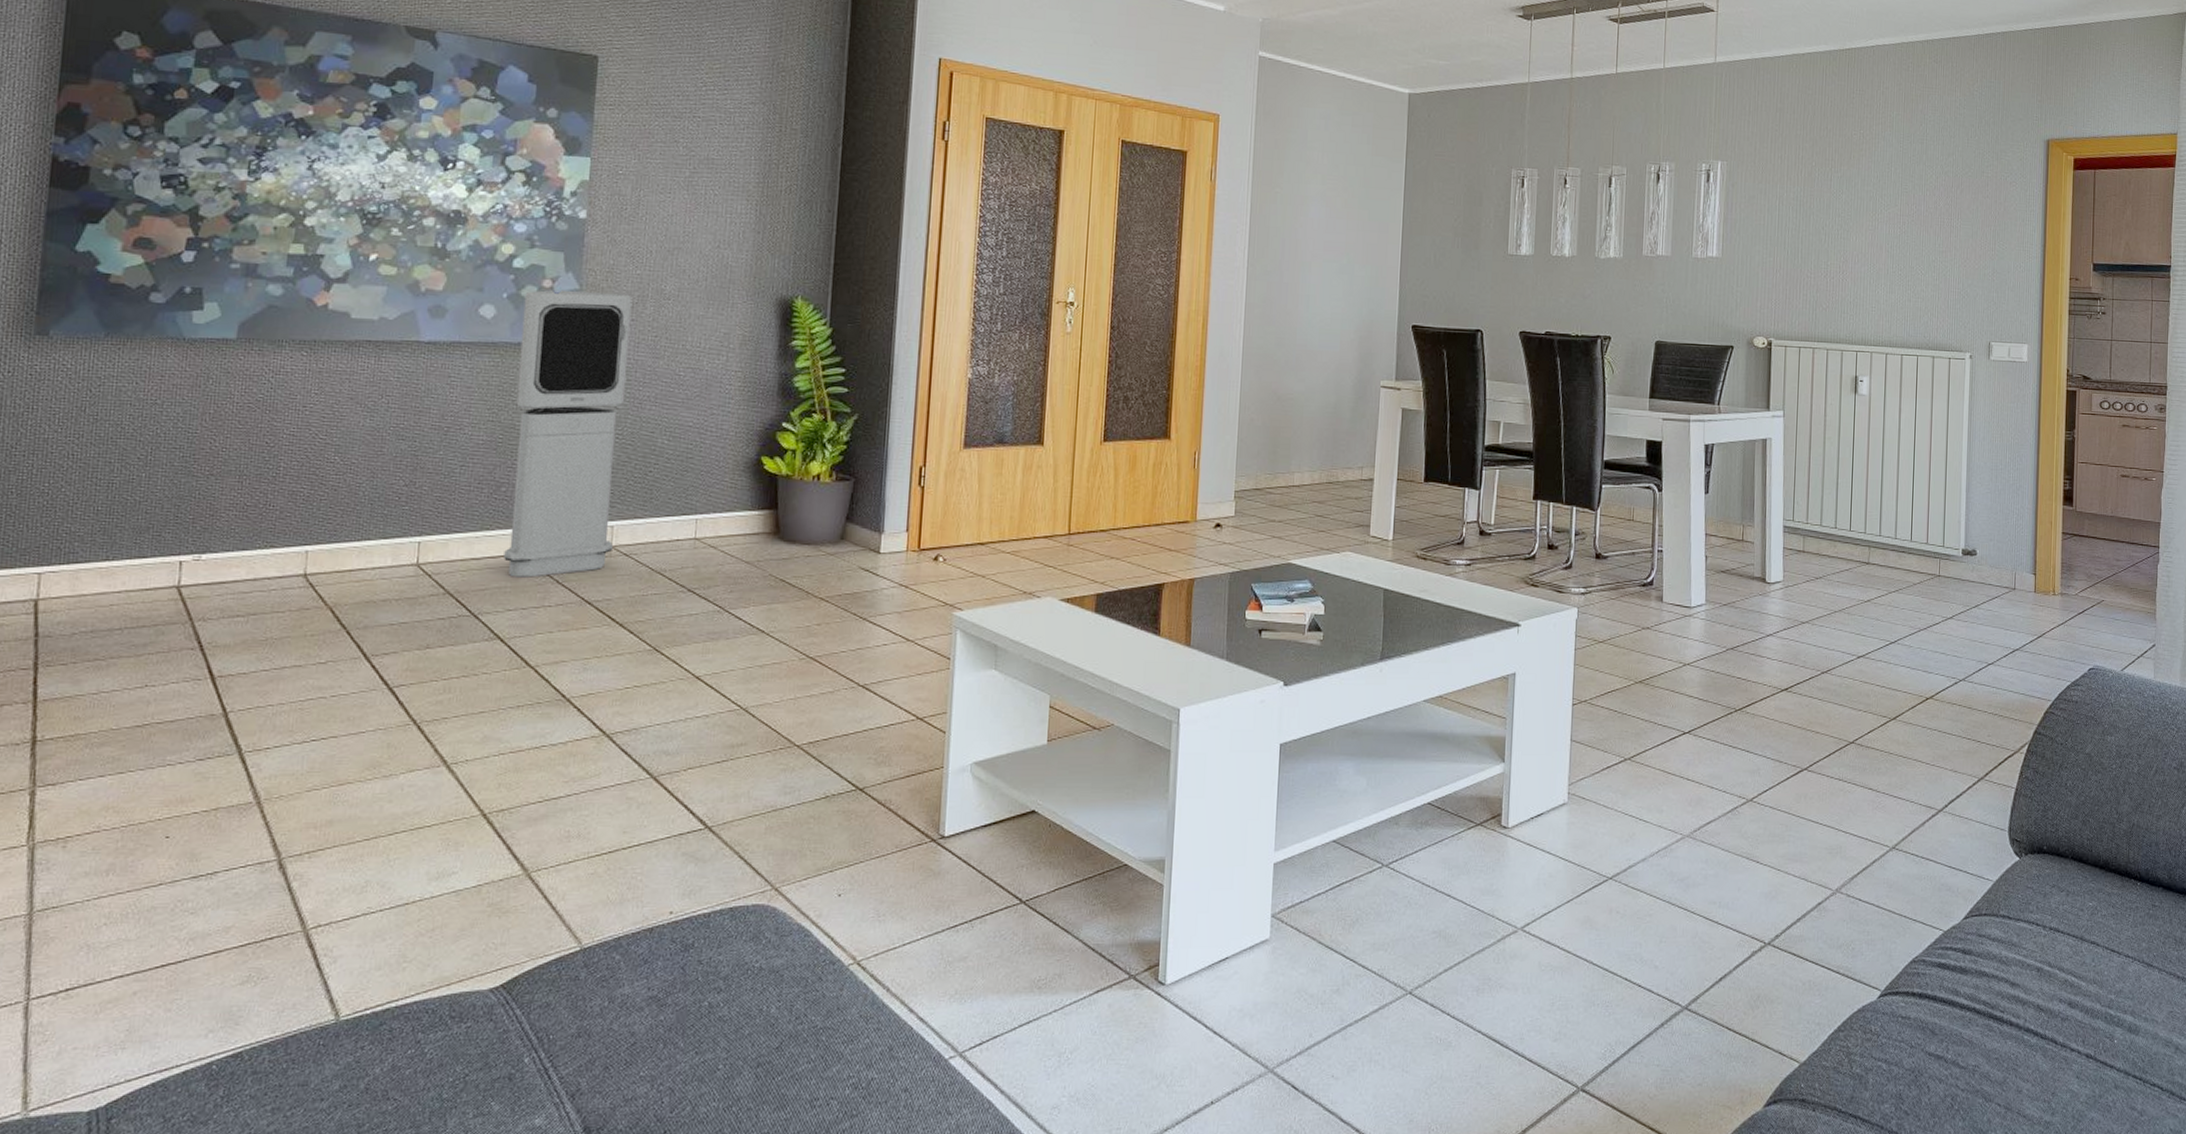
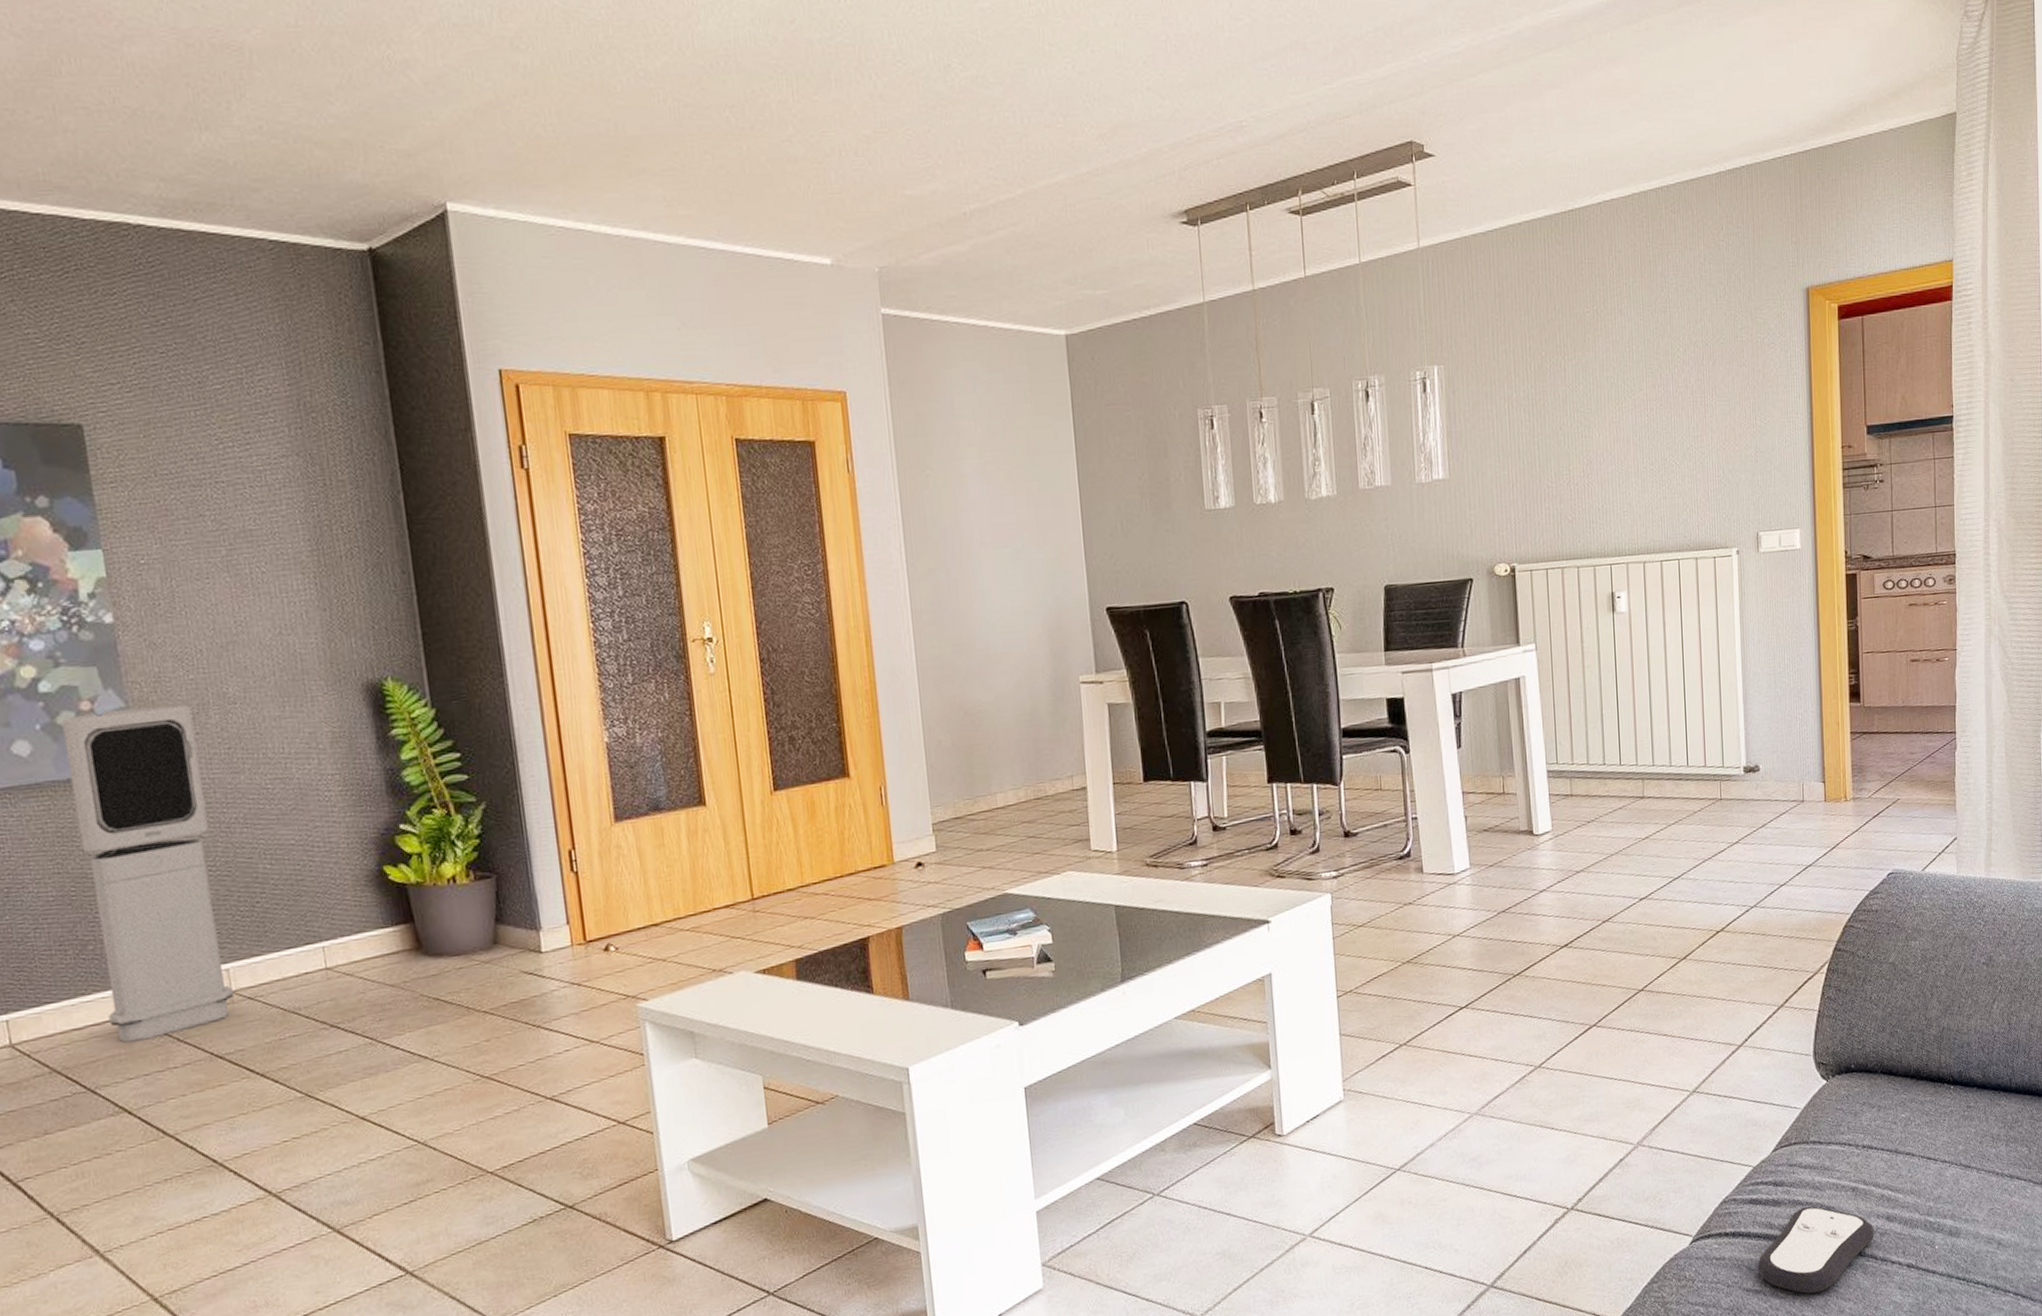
remote control: none [1941,979,2056,1068] -> present [1757,1206,1874,1294]

